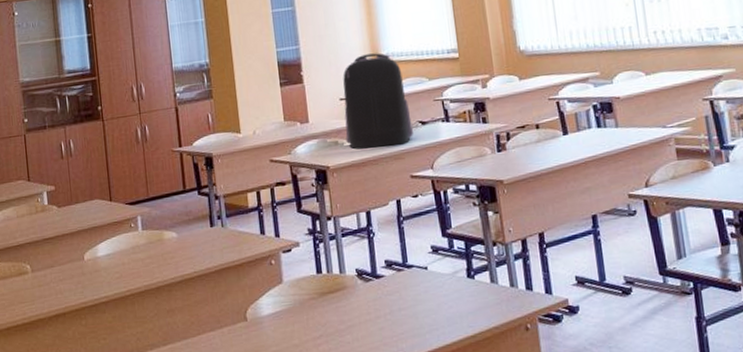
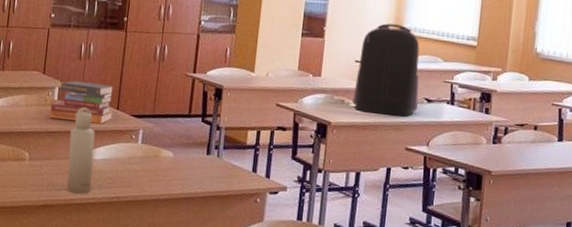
books: none [42,177,107,225] -> present [49,80,113,124]
bottle: none [68,206,101,297] -> present [67,107,95,195]

